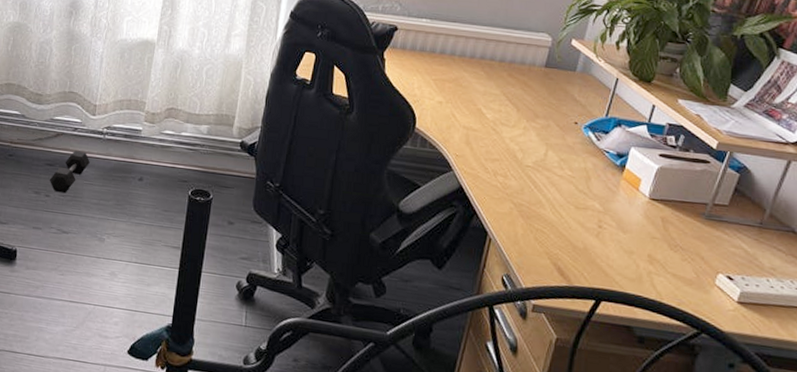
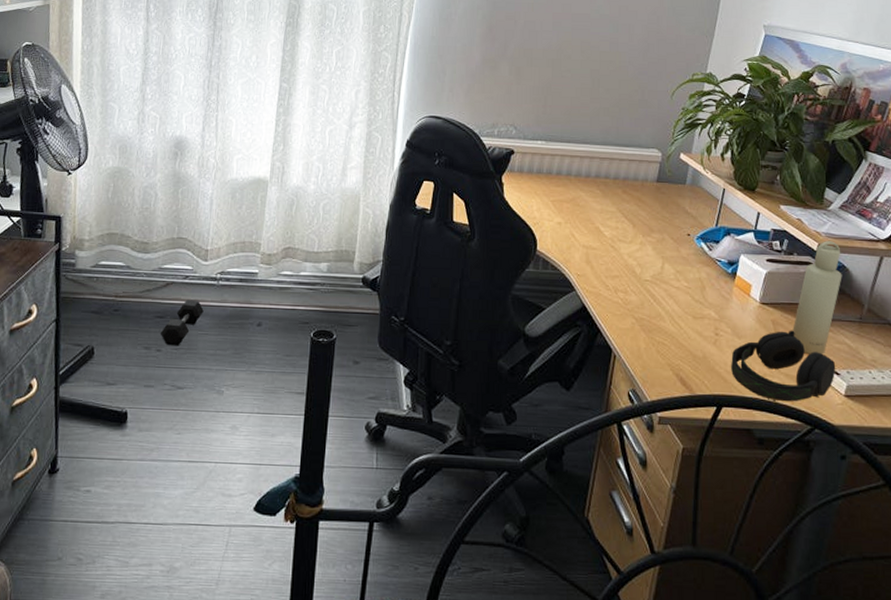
headphones: none [613,229,730,304] -> present [731,330,836,402]
bottle: none [683,139,744,258] -> present [792,241,842,355]

